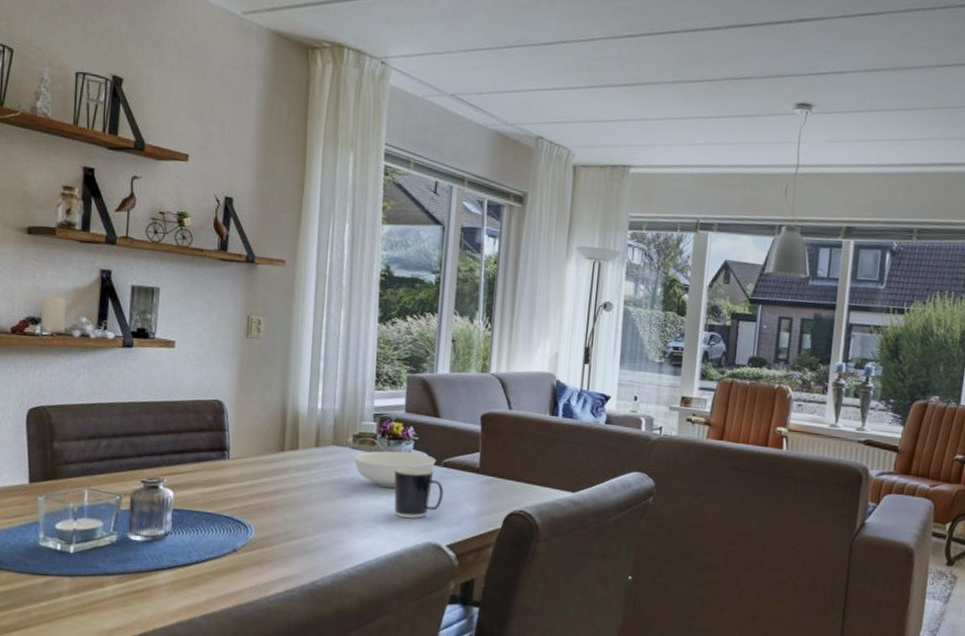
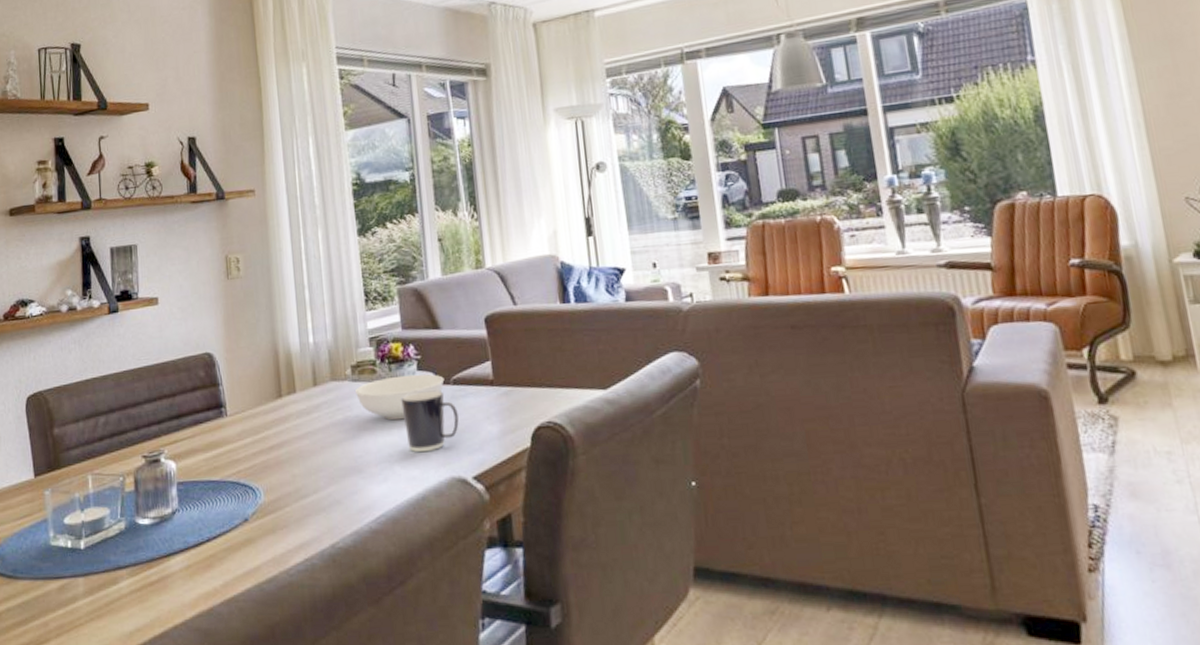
candle: present [39,296,66,335] -> none [29,273,54,315]

